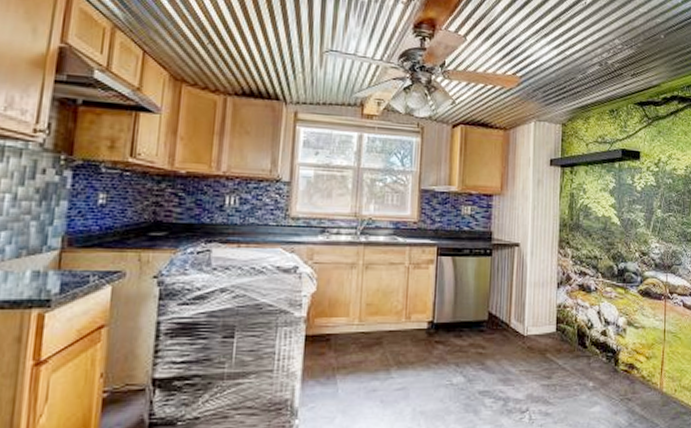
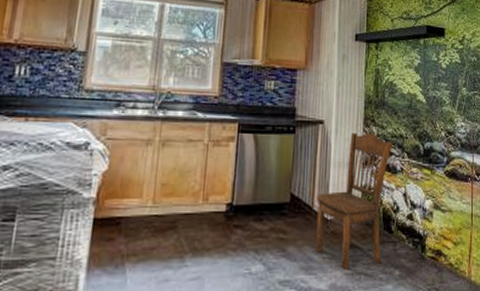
dining chair: none [513,254,588,381] -> present [315,132,394,270]

